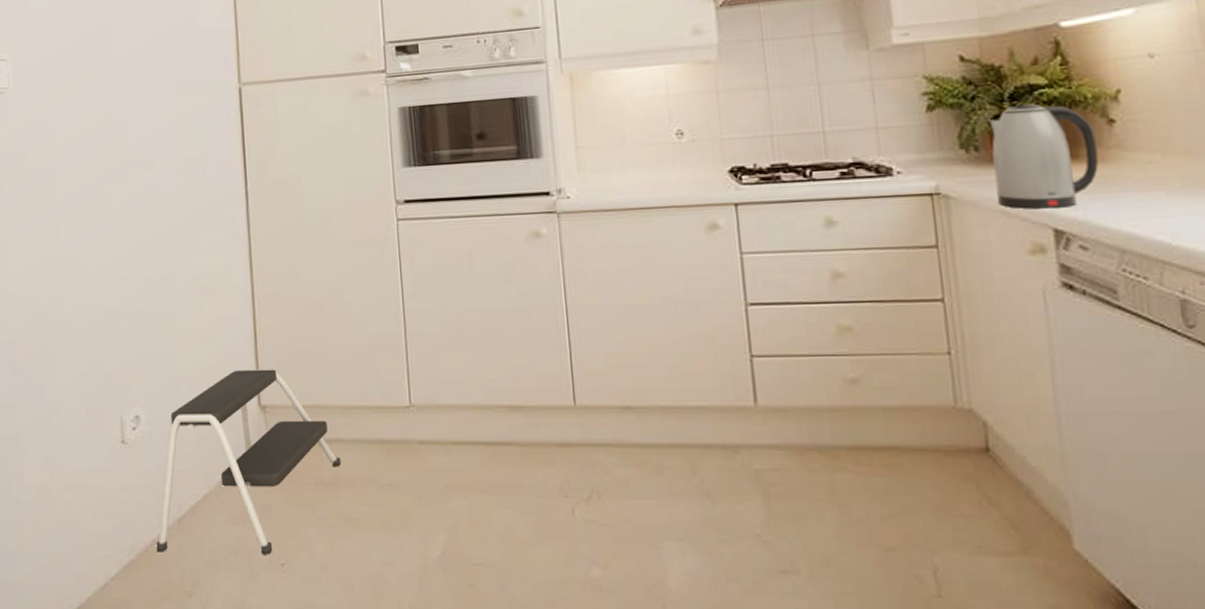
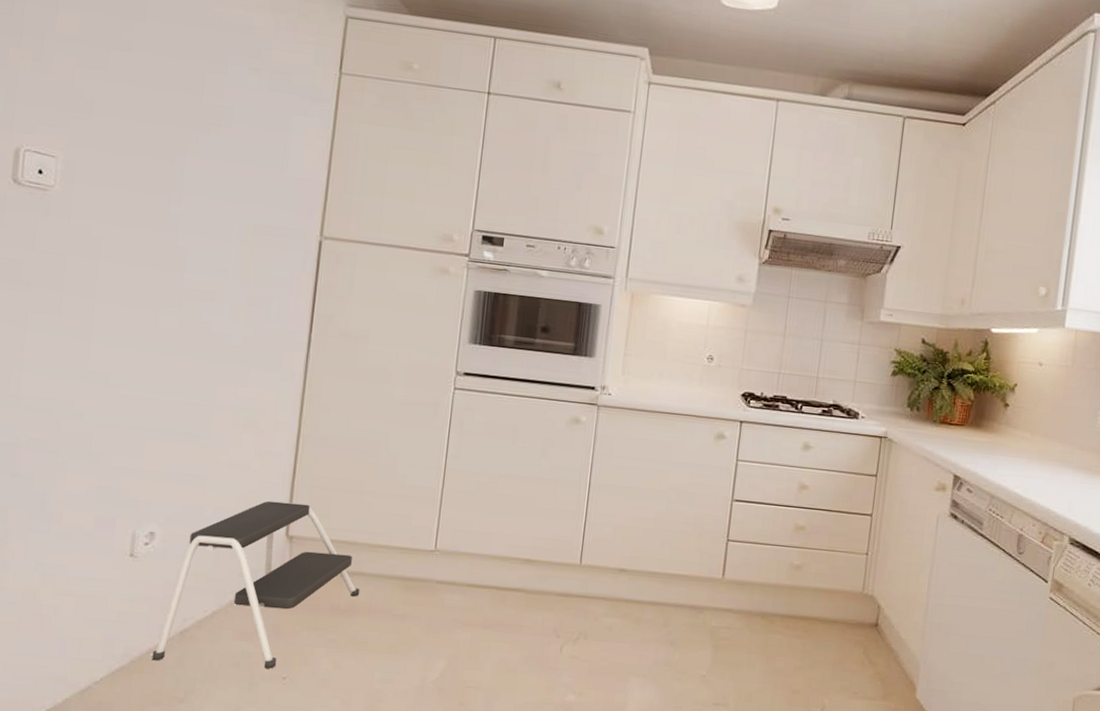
kettle: present [989,103,1099,209] -> none [923,382,995,461]

